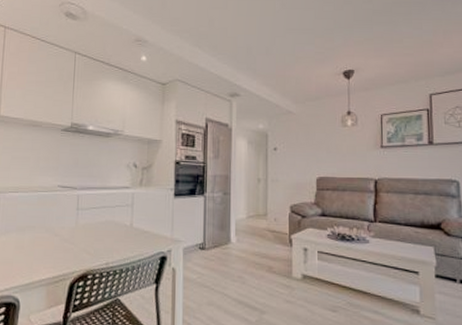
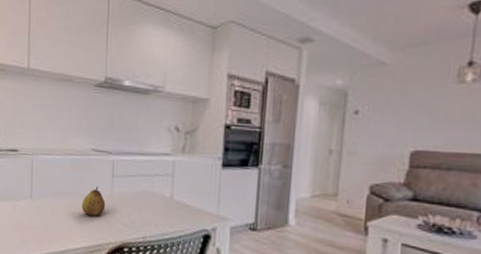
fruit: none [47,219,71,247] -> present [81,186,106,216]

